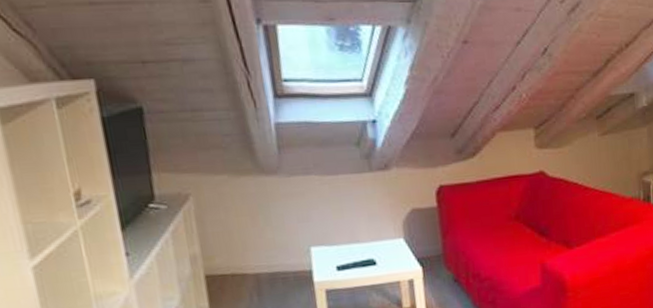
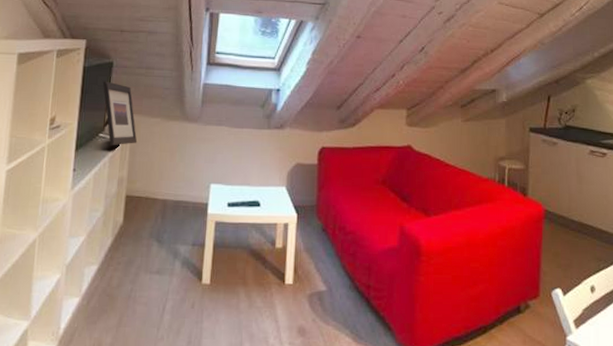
picture frame: none [134,133,204,218] -> present [102,81,138,146]

